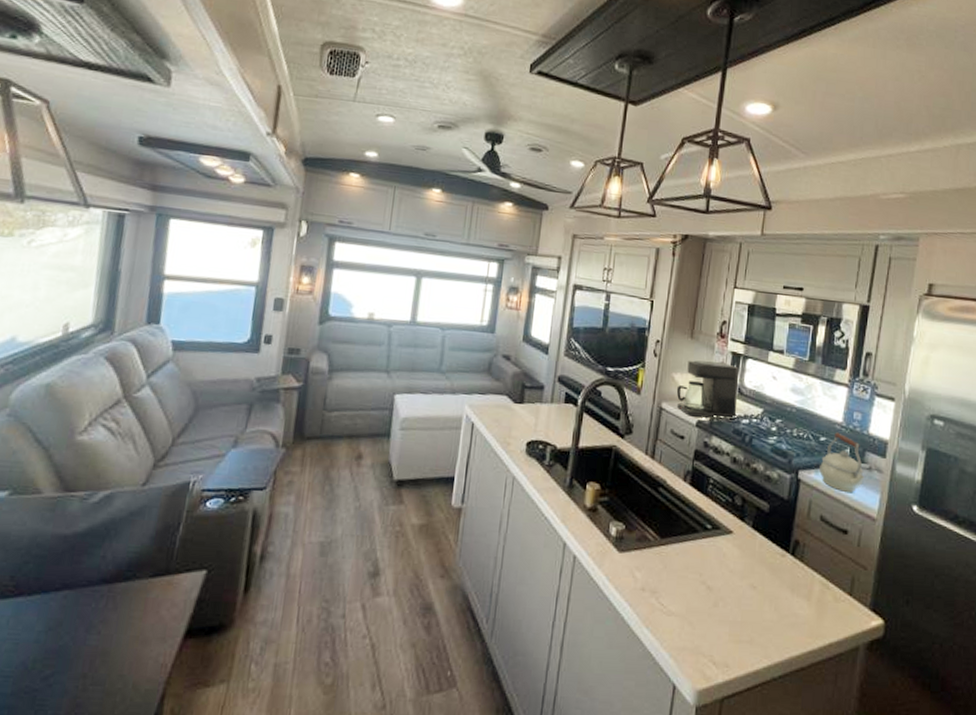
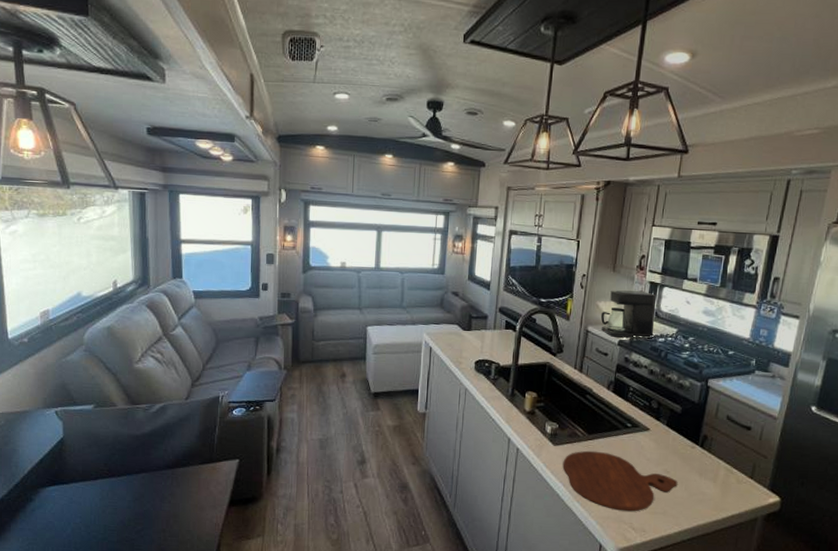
cutting board: none [629,559,766,640] -> present [562,450,678,511]
kettle: present [819,432,865,492] -> none [727,347,769,396]

